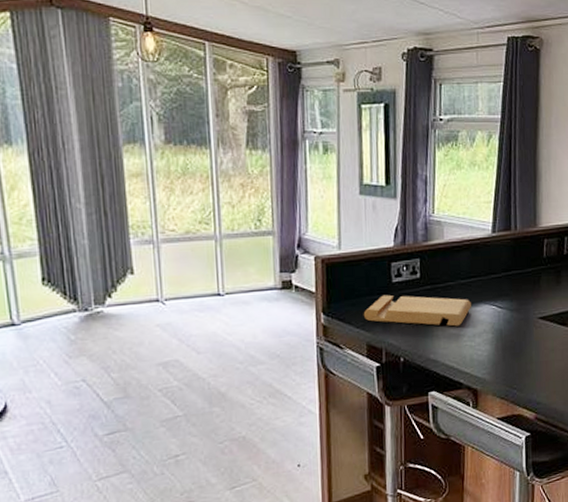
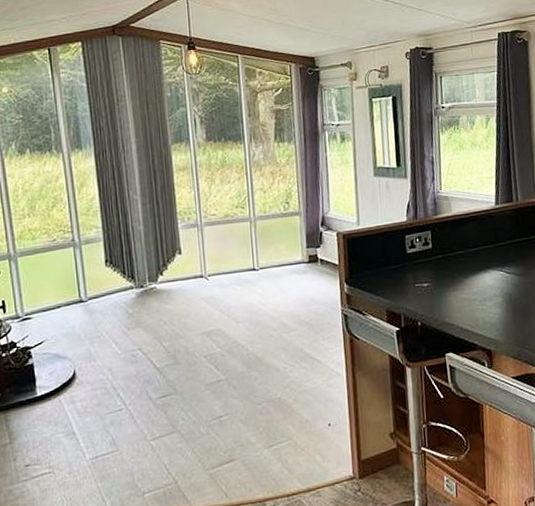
cutting board: present [363,294,471,327] -> none [382,264,481,292]

